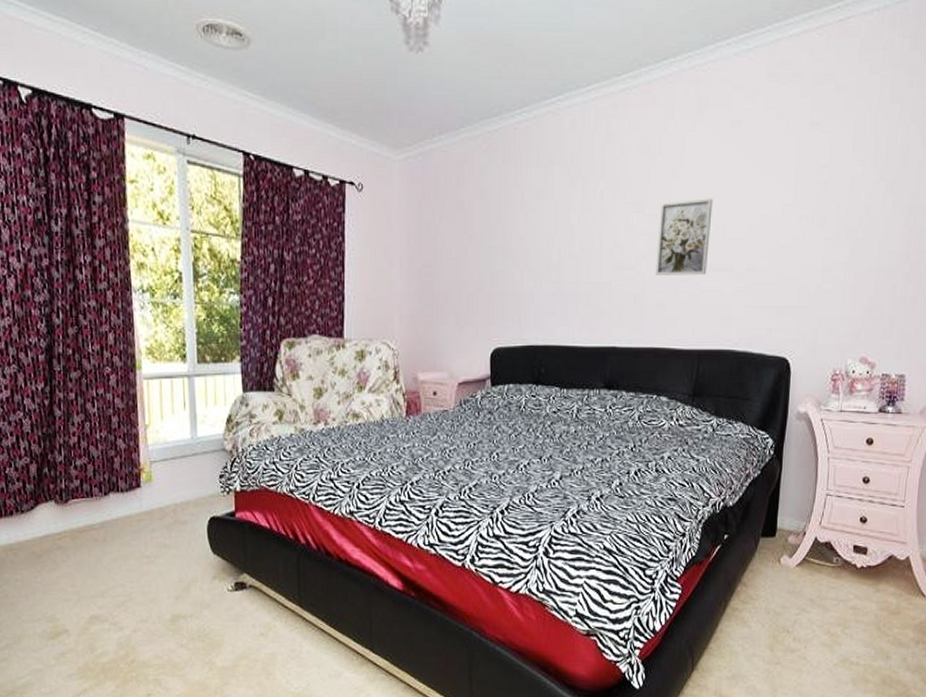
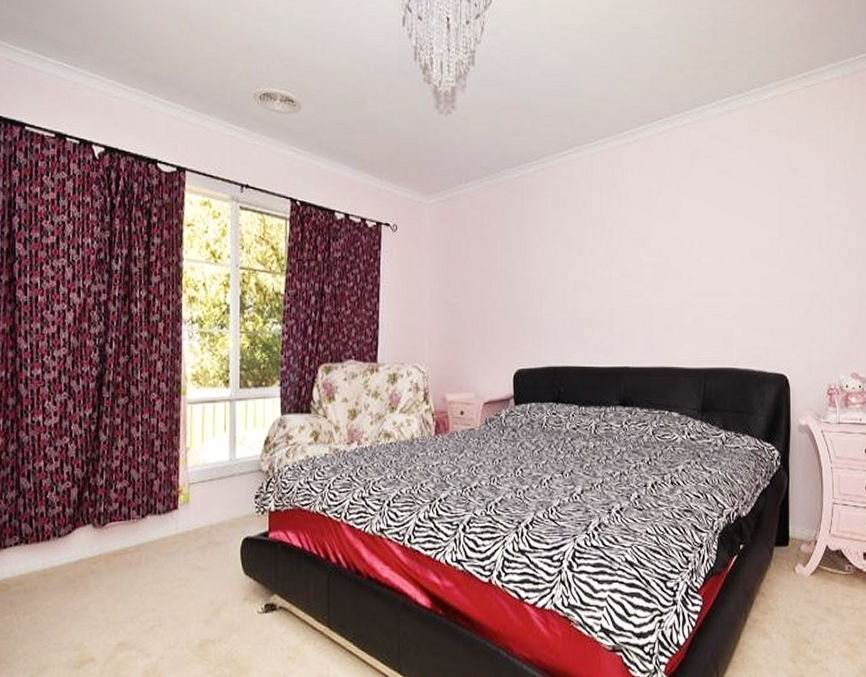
wall art: present [656,198,713,275] -> none [661,234,709,302]

